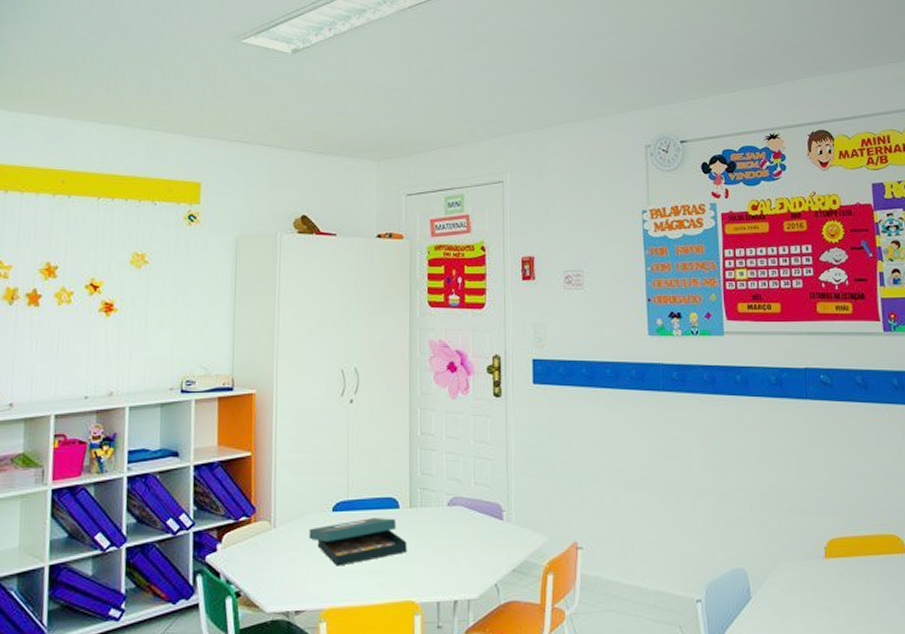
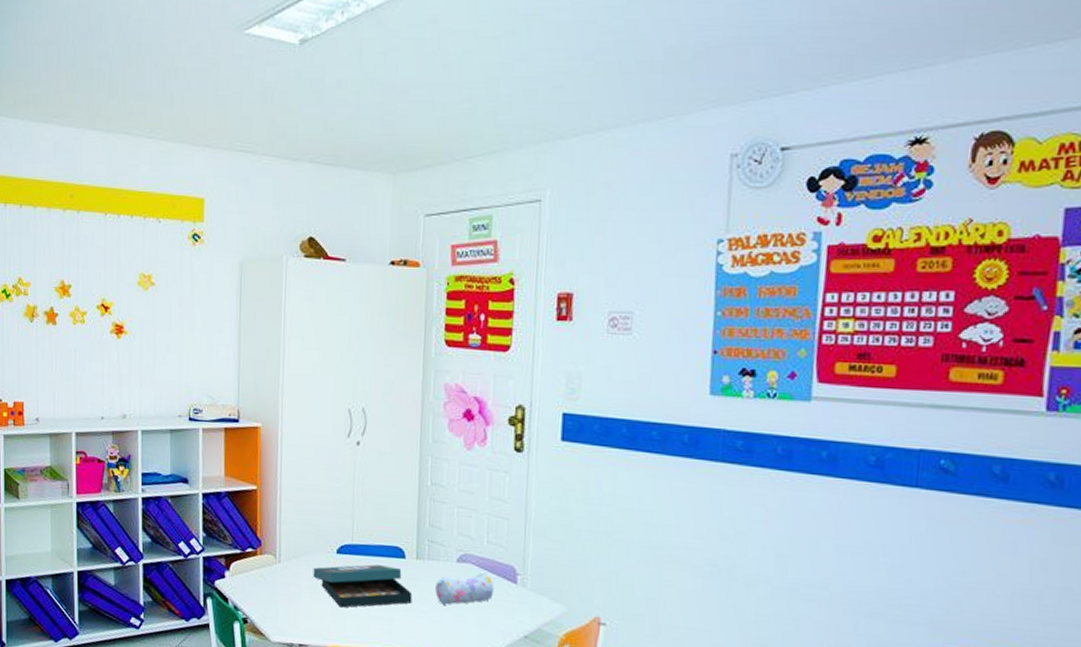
pencil case: none [429,513,483,549] -> present [435,573,494,605]

